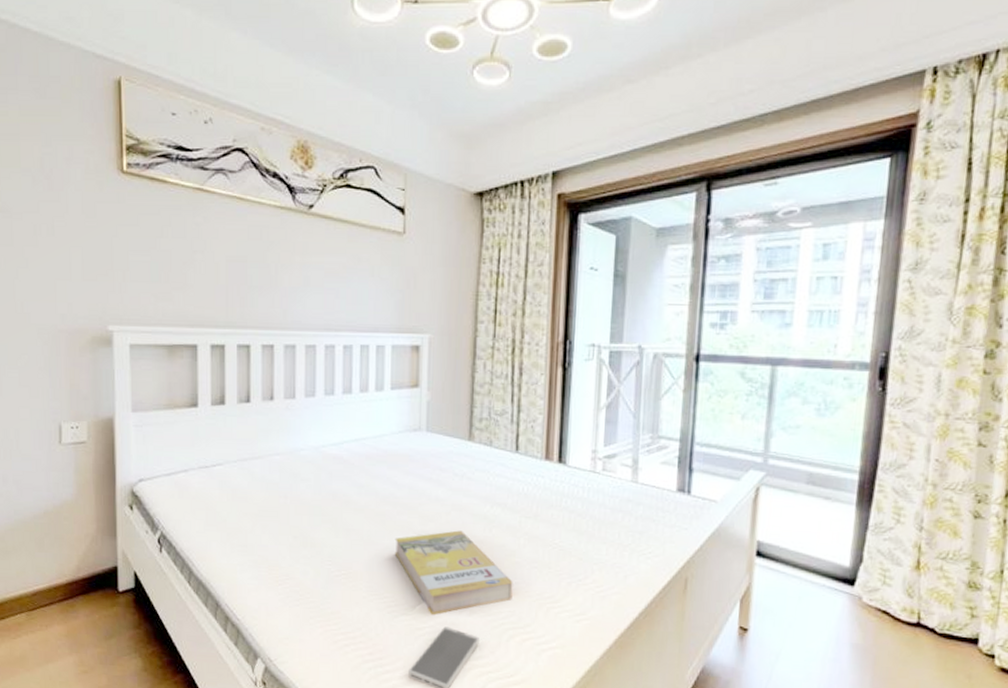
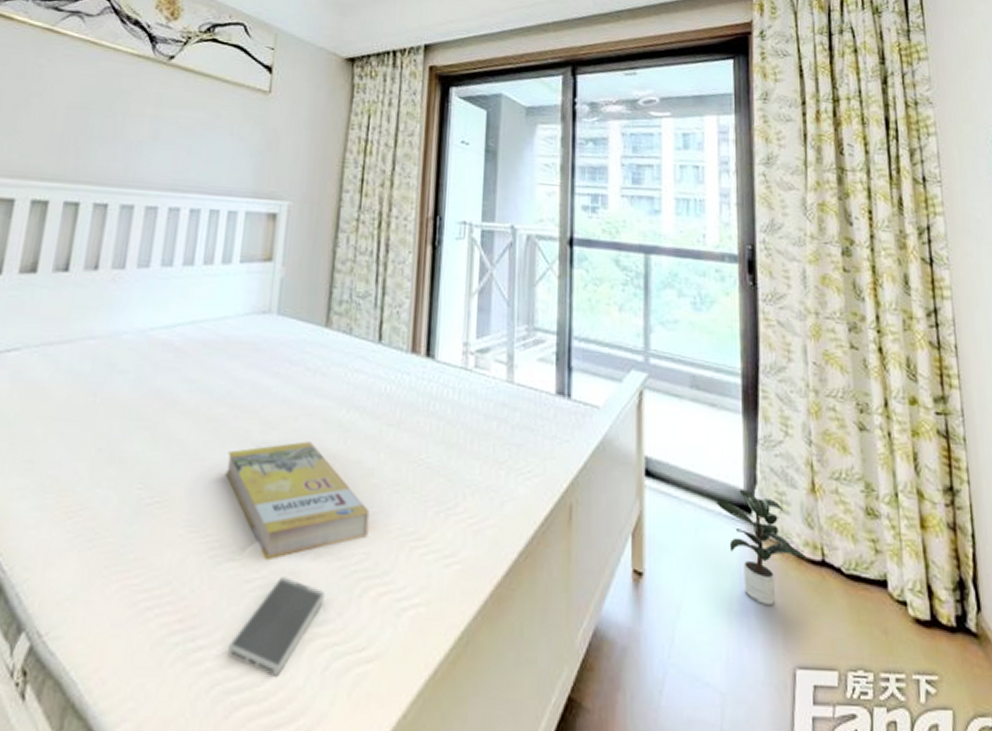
potted plant: none [821,567,905,656] -> present [716,490,809,606]

